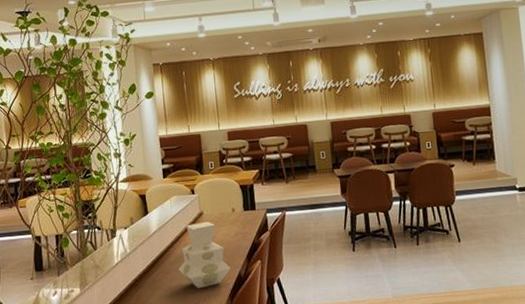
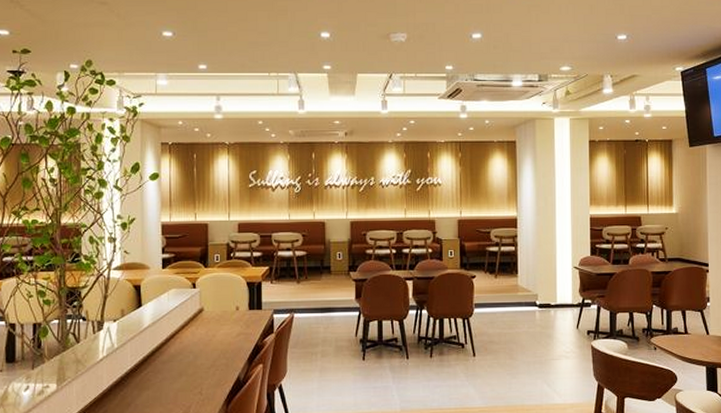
vase: present [178,221,231,289] -> none [171,318,230,392]

